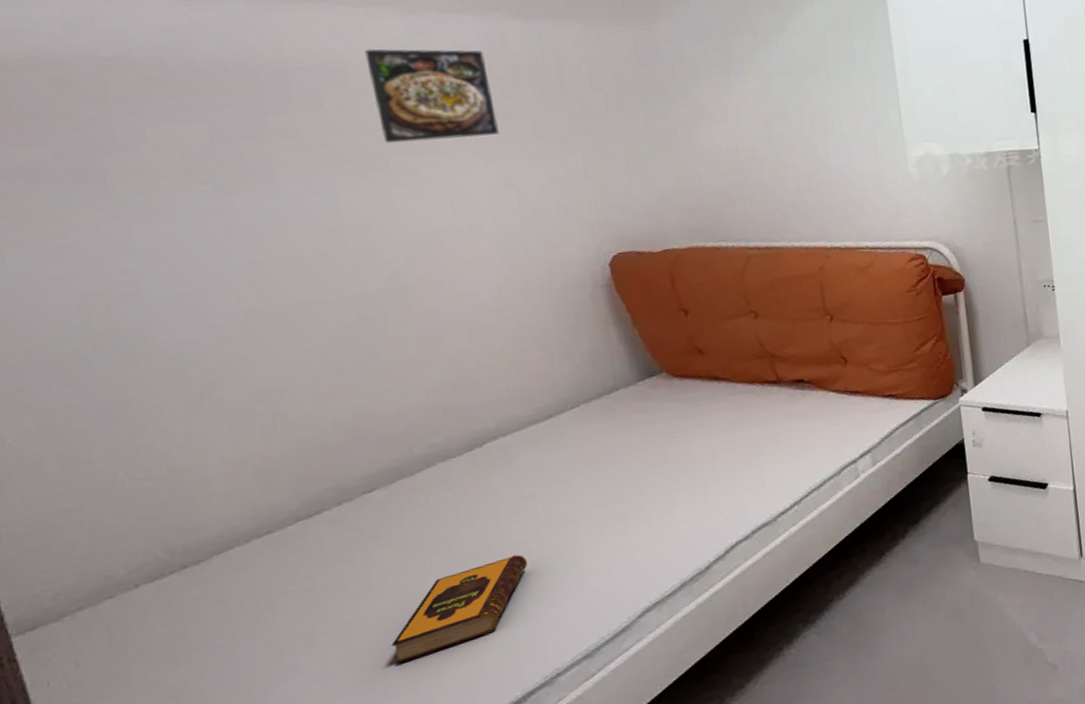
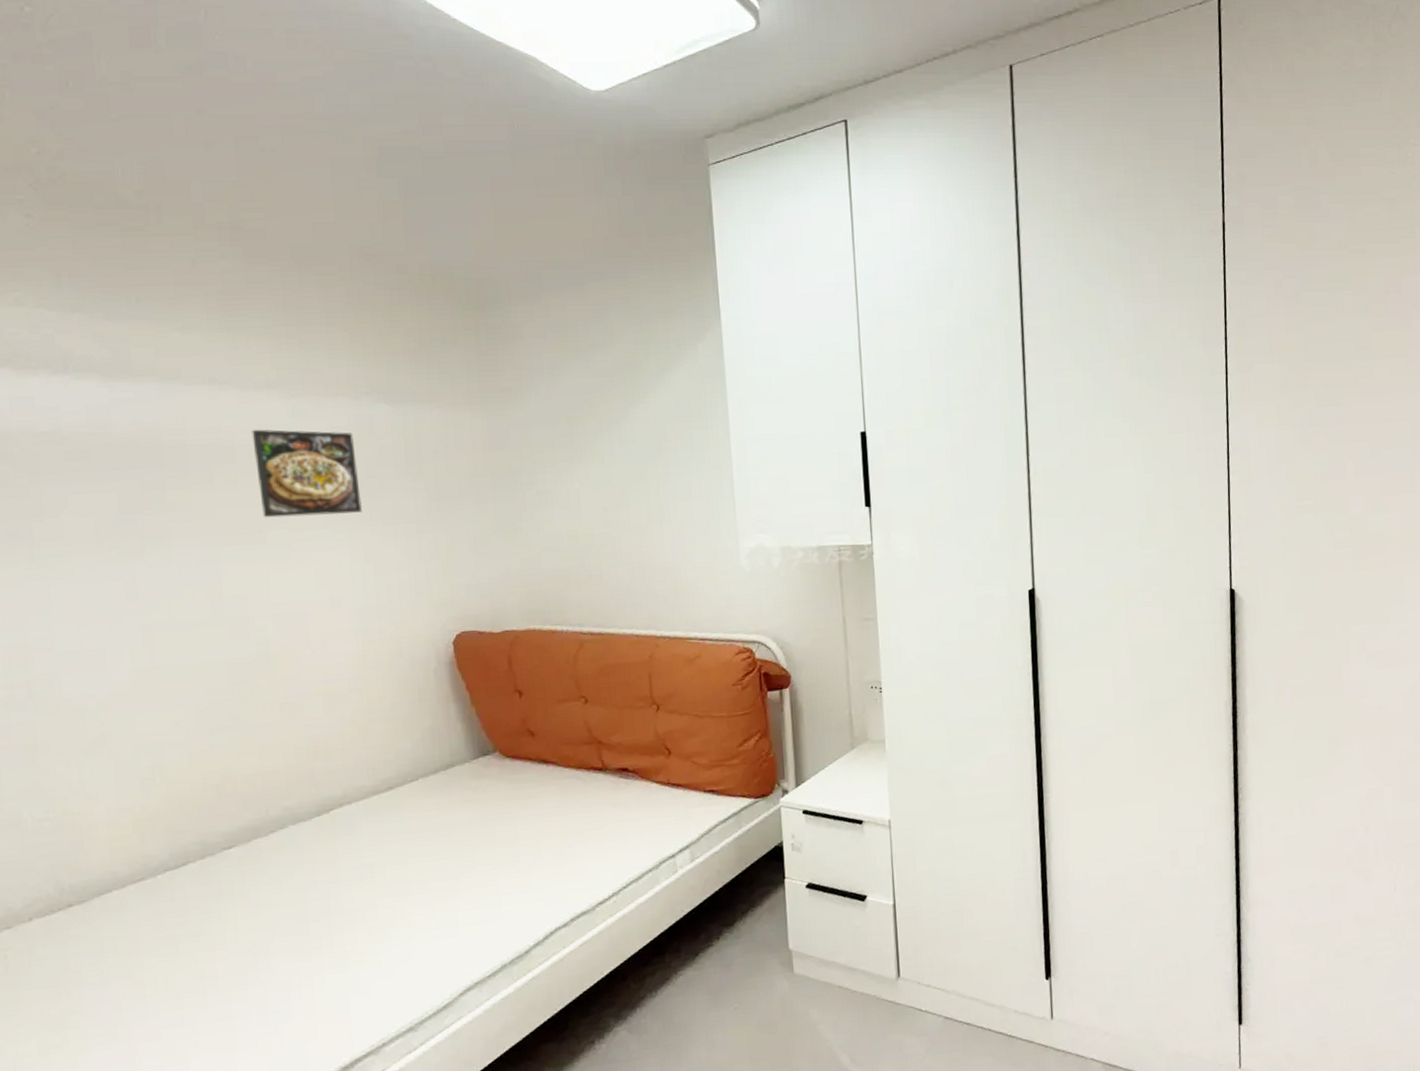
hardback book: present [392,554,528,665] -> none [239,921,363,1018]

